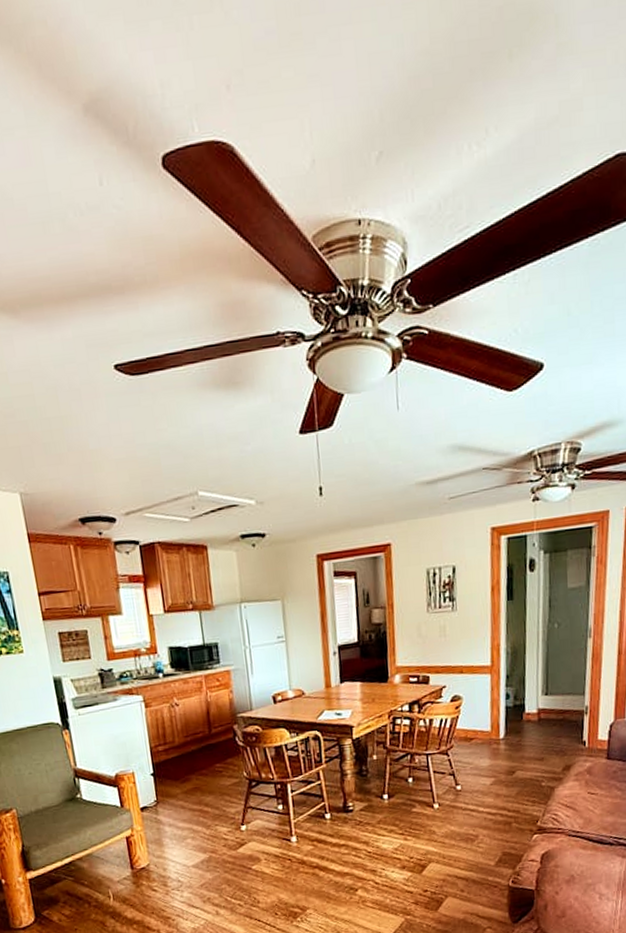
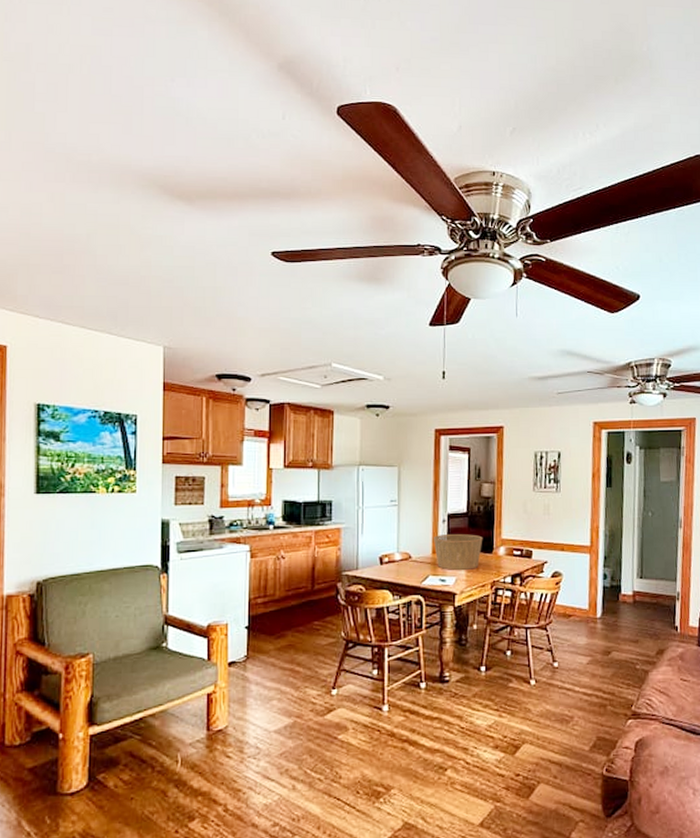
basket: none [326,664,377,704] -> present [434,534,483,571]

